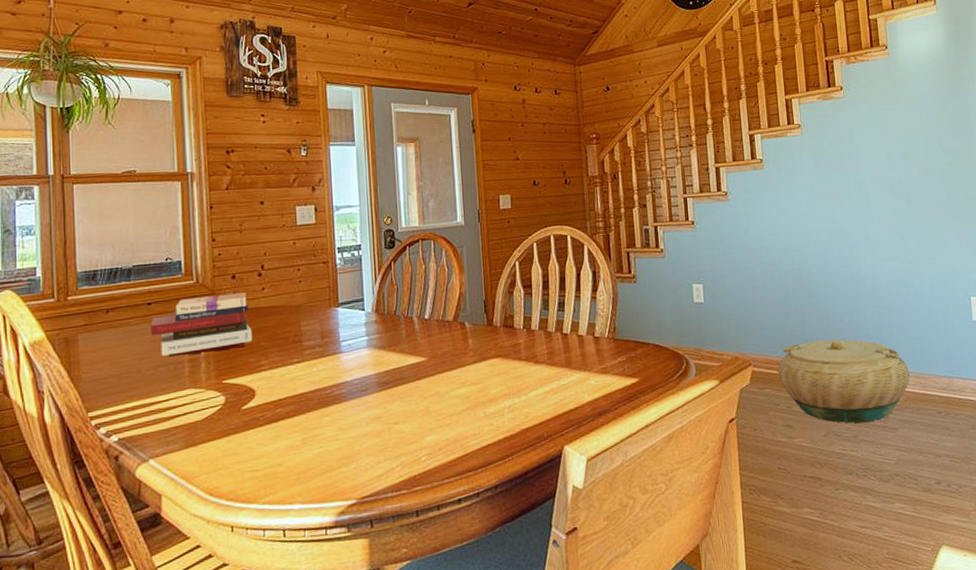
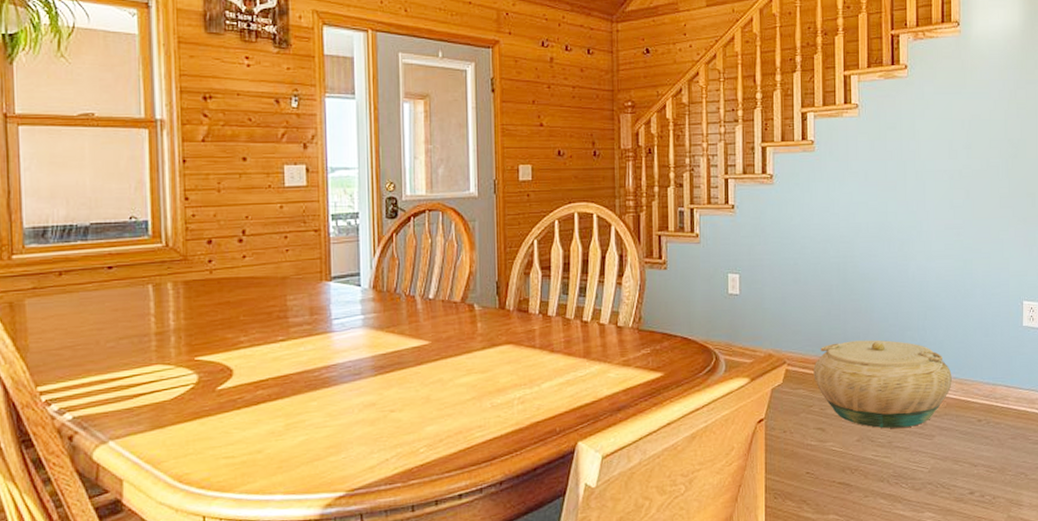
books: present [151,292,252,357] -> none [111,260,231,328]

